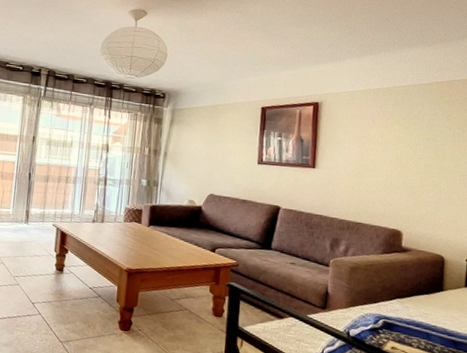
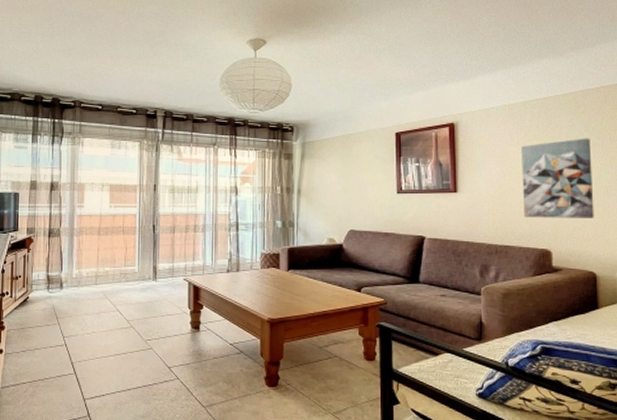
wall art: none [378,127,451,205] -> present [521,138,594,218]

